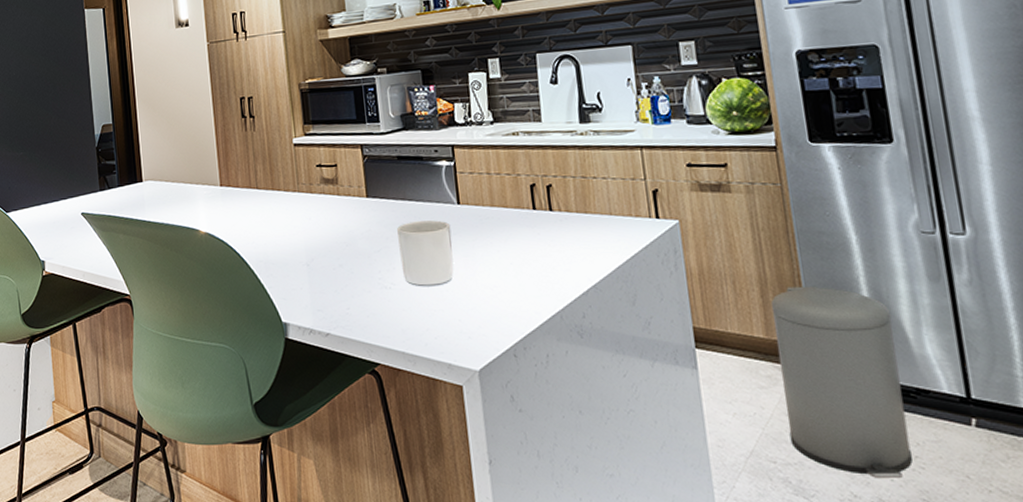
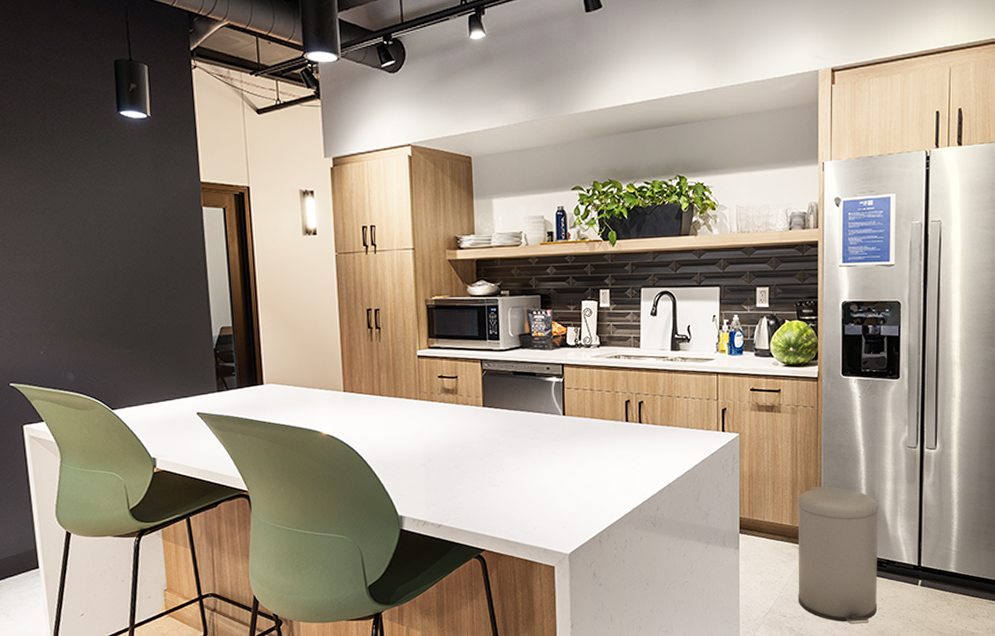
mug: present [397,220,454,287] -> none [508,428,556,485]

